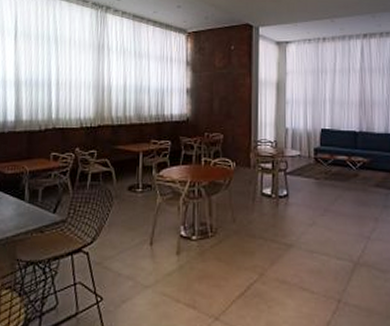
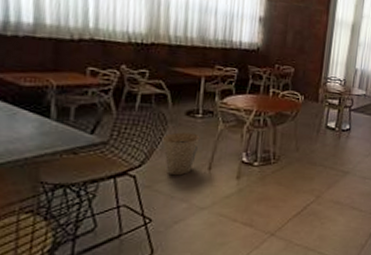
trash can: none [109,208,141,252] -> present [162,132,200,176]

